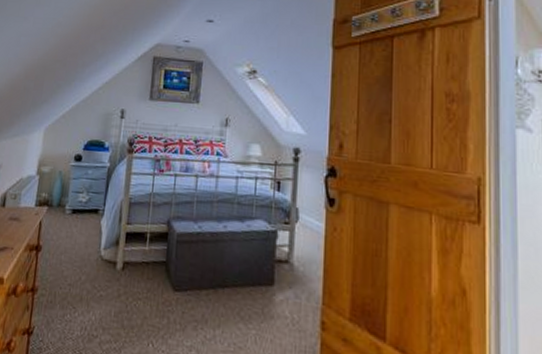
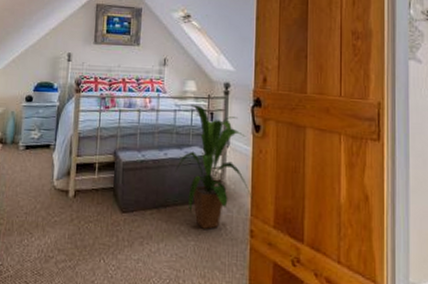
house plant: none [235,172,325,317] -> present [175,105,252,229]

